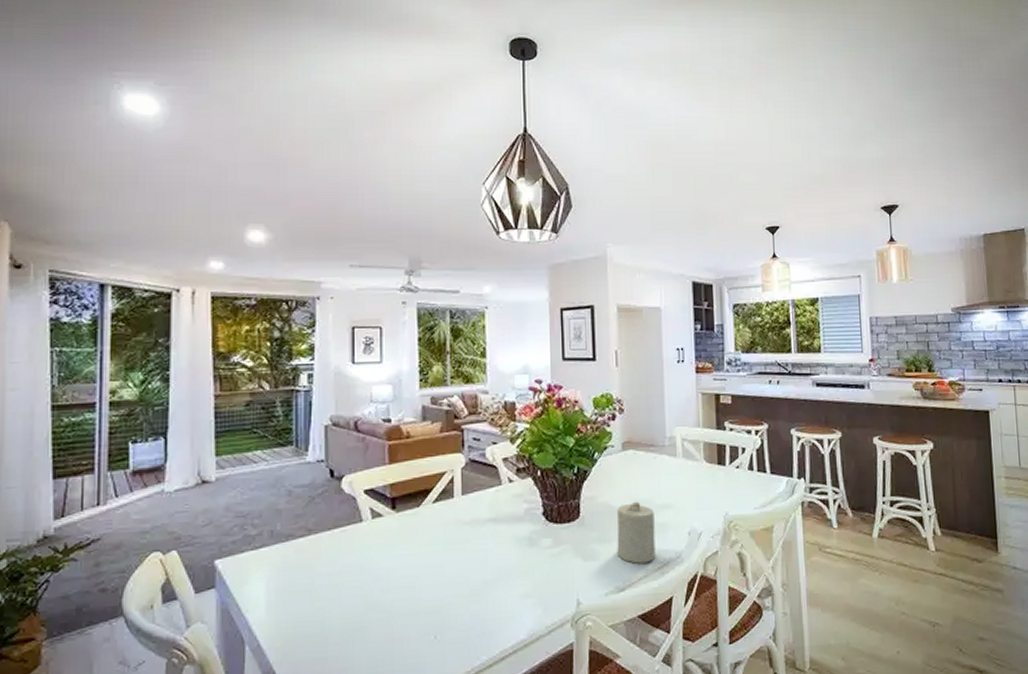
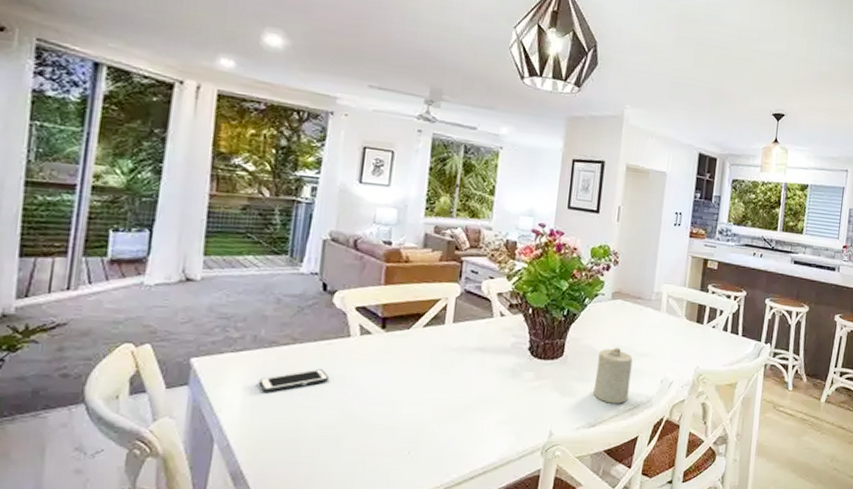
cell phone: none [280,558,346,588] -> present [258,369,328,392]

